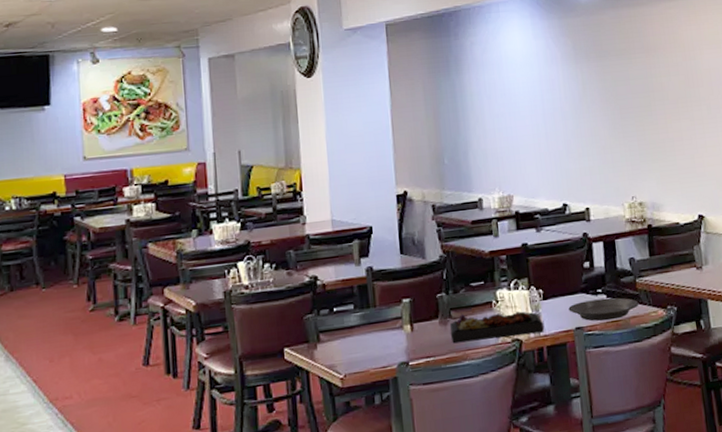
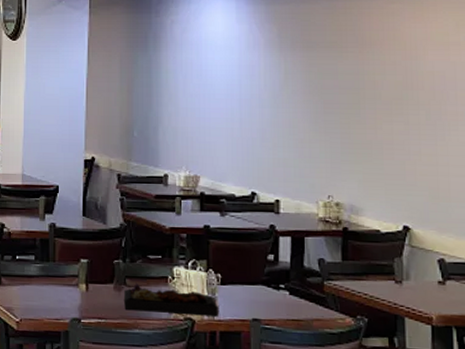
plate: present [568,297,639,321] -> none [247,293,325,319]

